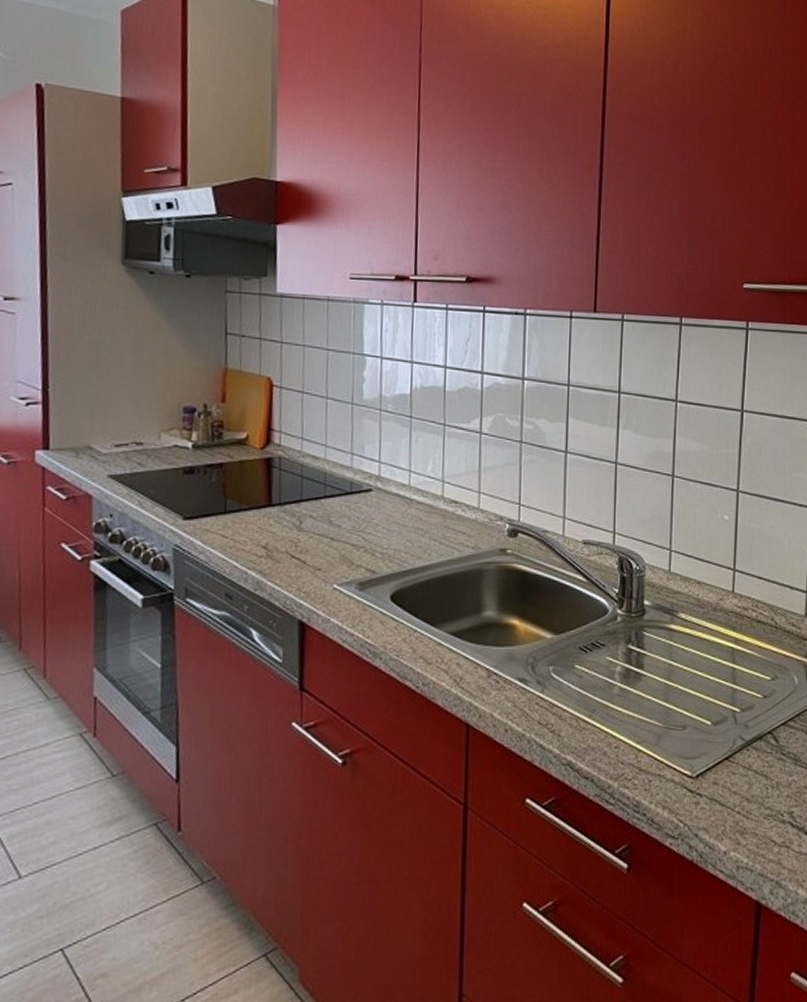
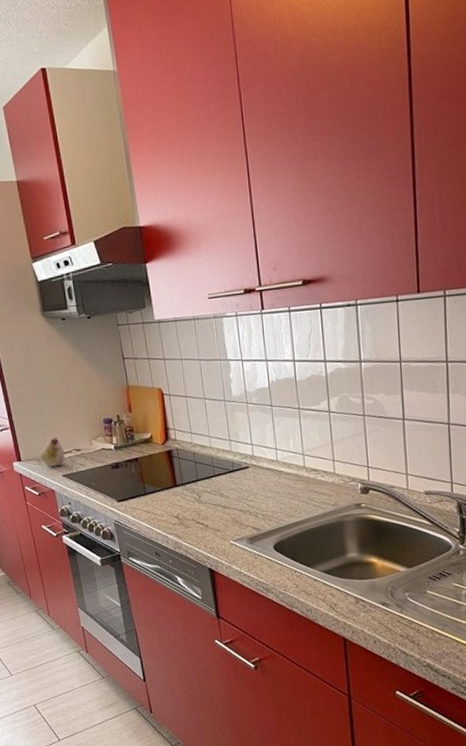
fruit: none [80,422,118,463] -> present [40,437,65,467]

